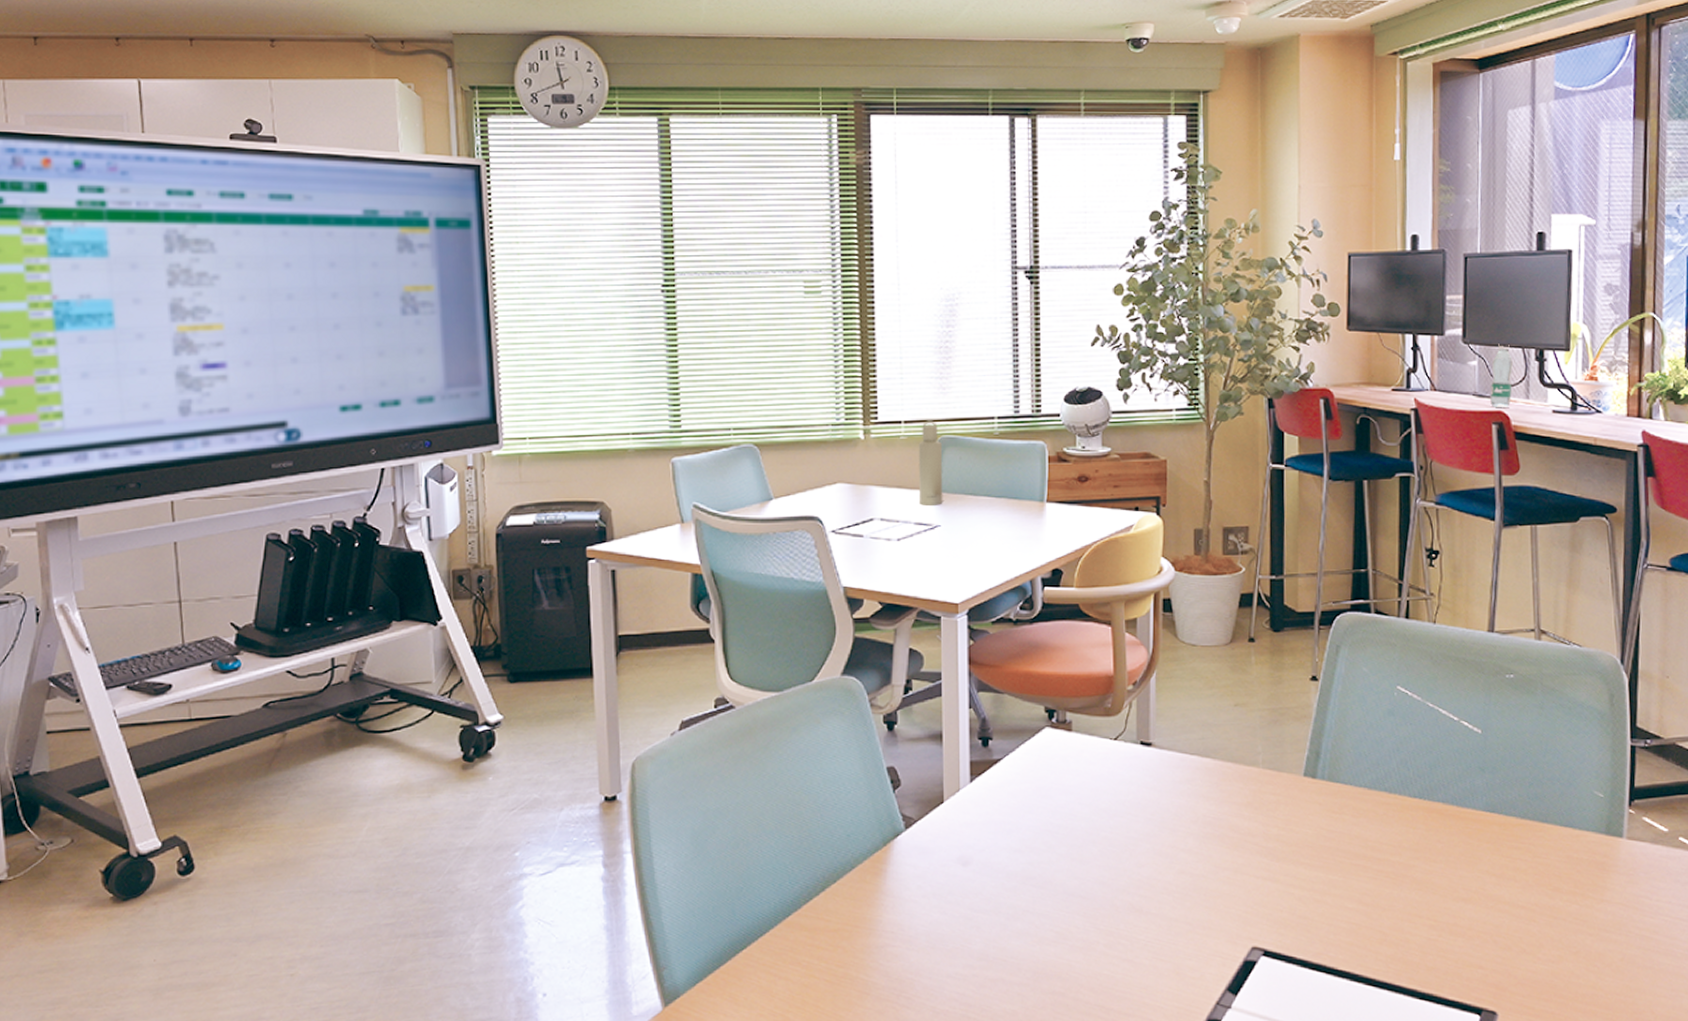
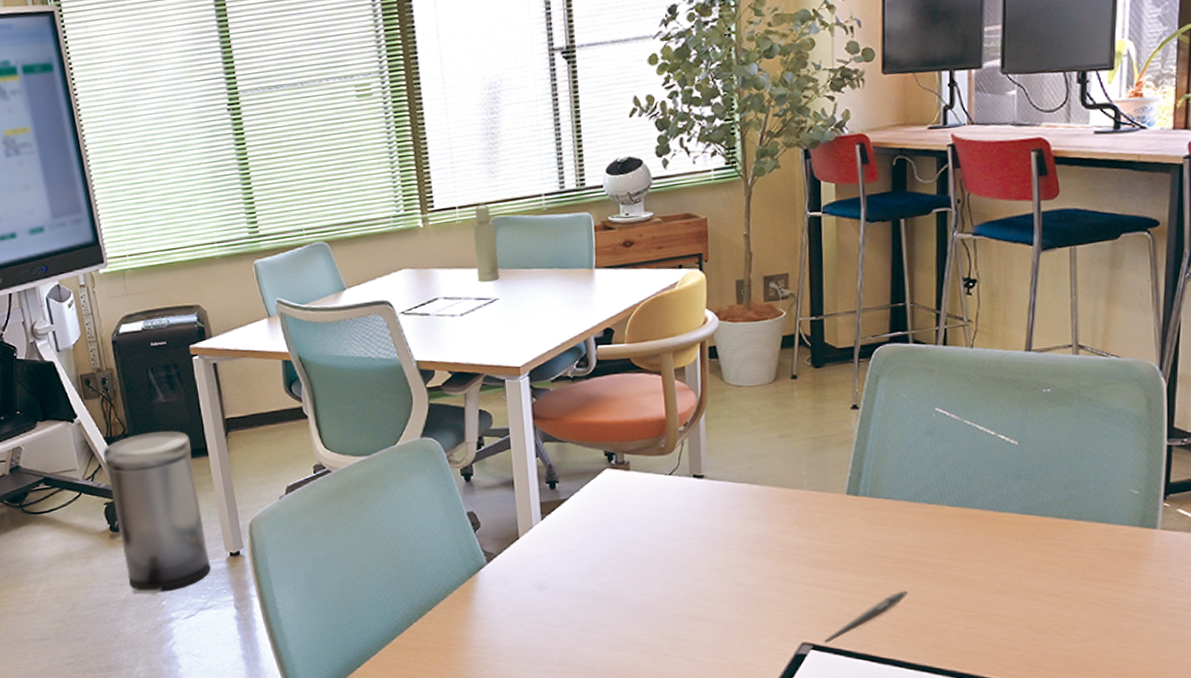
pedal bin: none [467,644,579,842] -> present [103,430,211,595]
pen: none [1276,891,1368,949] -> present [824,590,909,643]
bottle: present [1490,343,1513,407] -> none [1029,70,1054,135]

